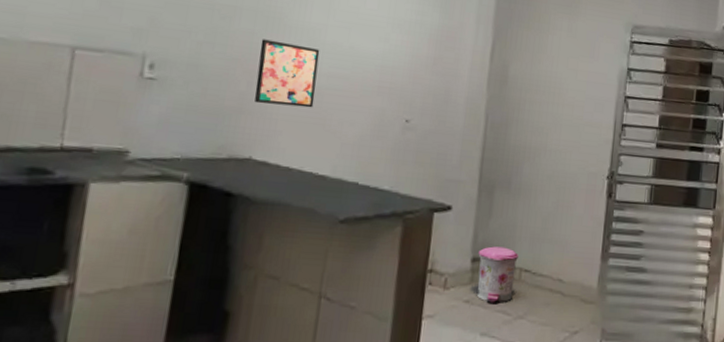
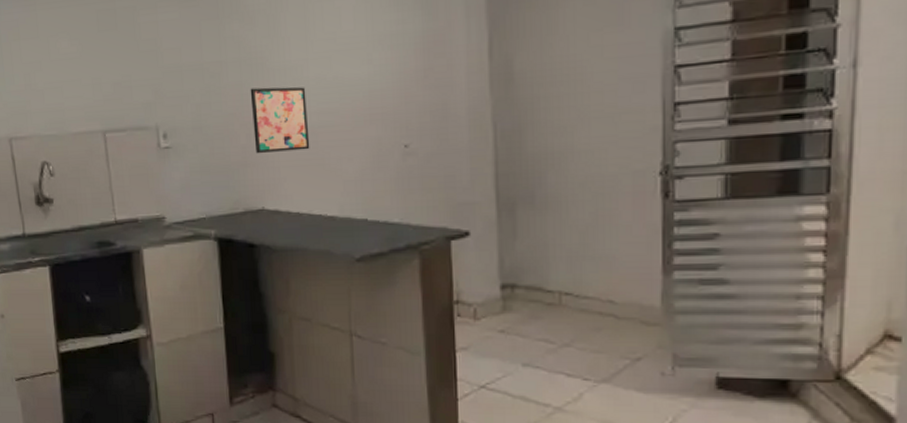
trash can: present [476,246,518,304] -> none [507,270,556,333]

